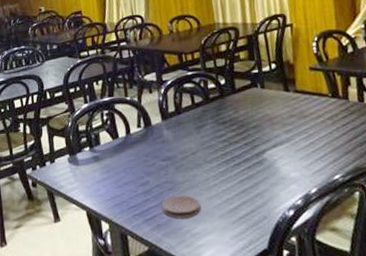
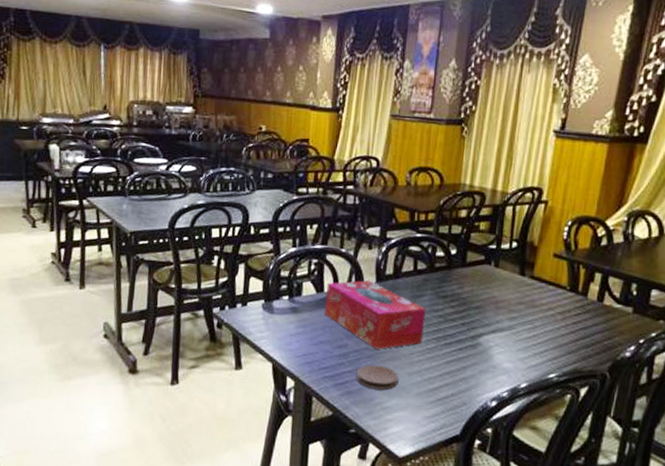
tissue box: none [120,120,214,181] -> present [325,280,426,349]

